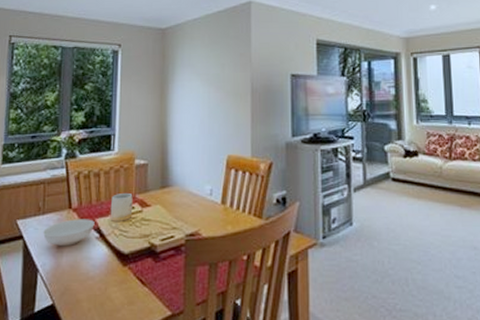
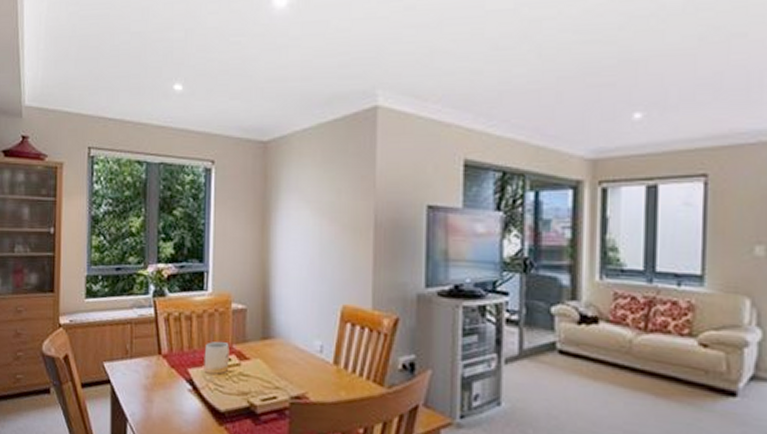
bowl: present [43,219,95,247] -> none [132,366,187,397]

